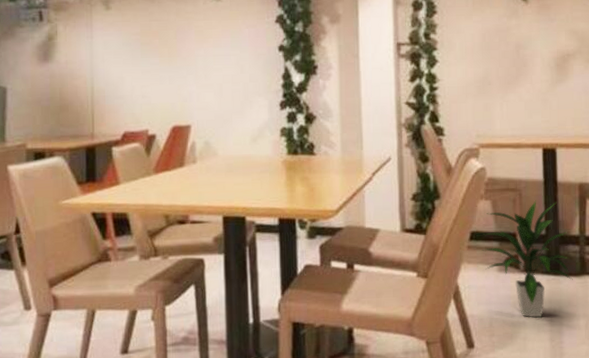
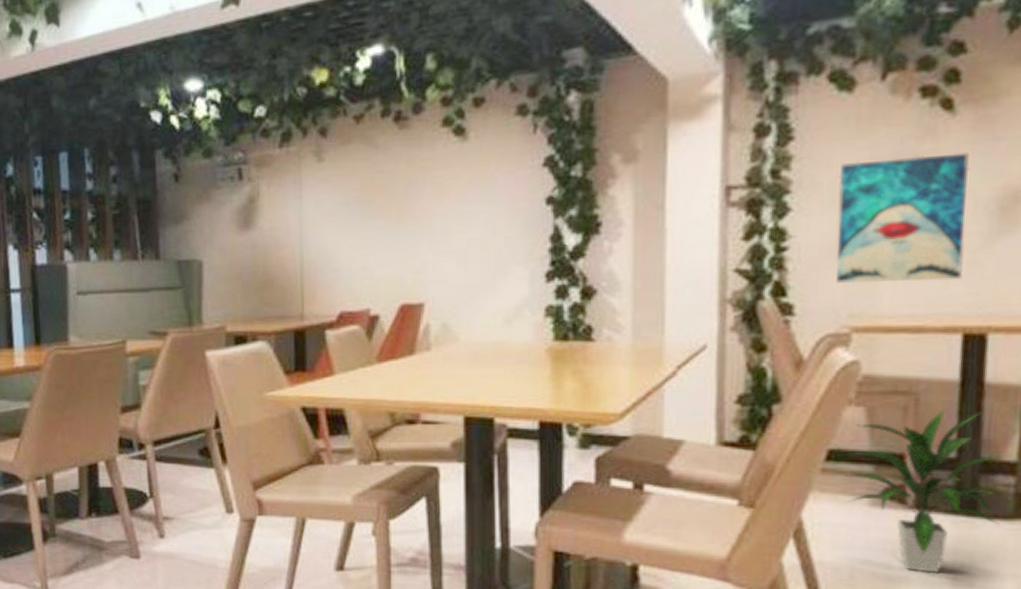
wall art: none [465,28,540,114] -> present [836,152,970,284]

